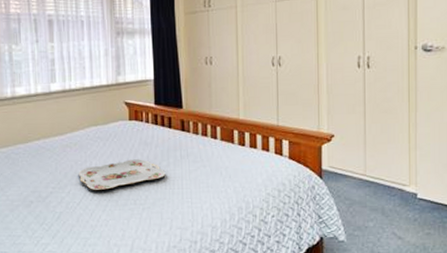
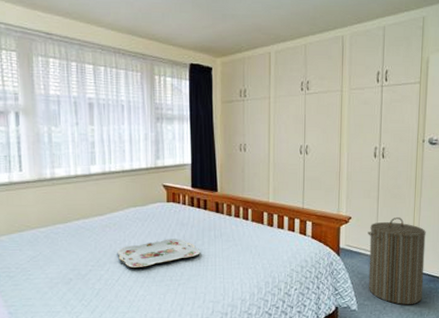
laundry hamper: none [354,135,425,236] -> present [368,217,426,305]

